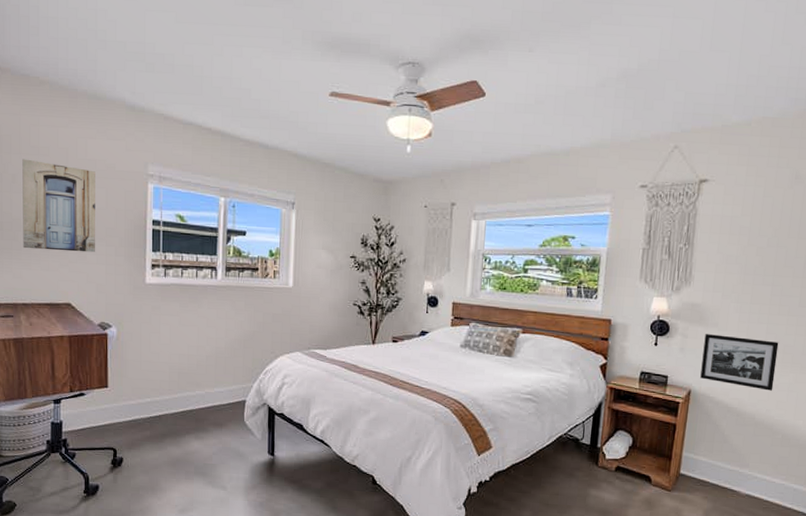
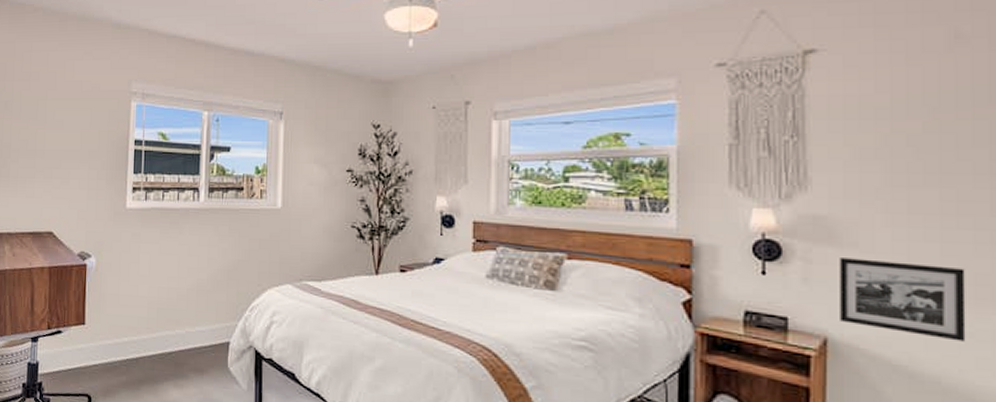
wall art: present [22,159,95,253] -> none [11,85,81,177]

